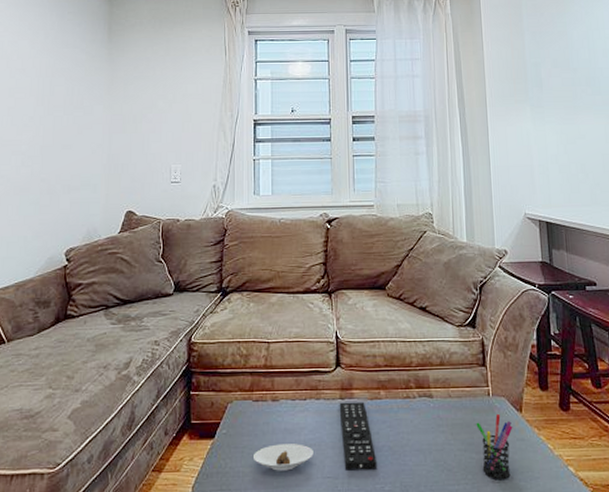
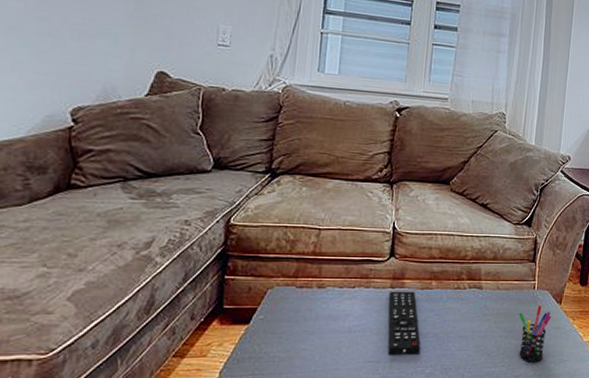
saucer: present [254,444,313,471] -> none [292,330,357,356]

